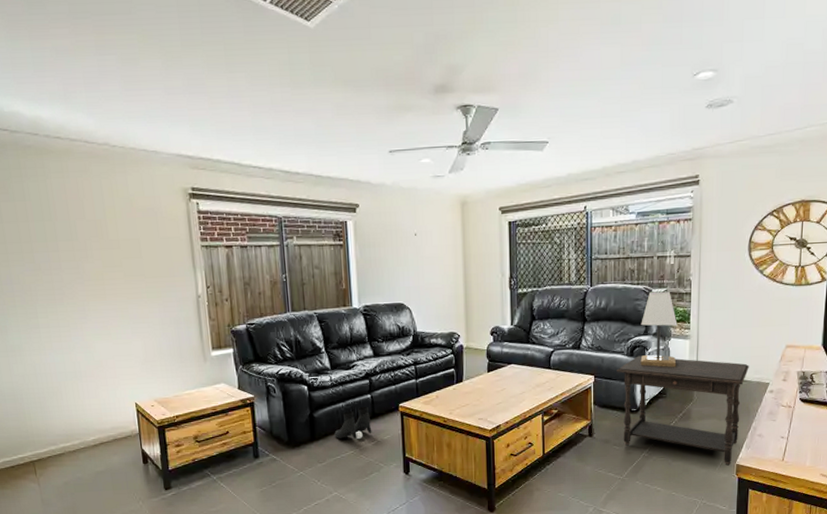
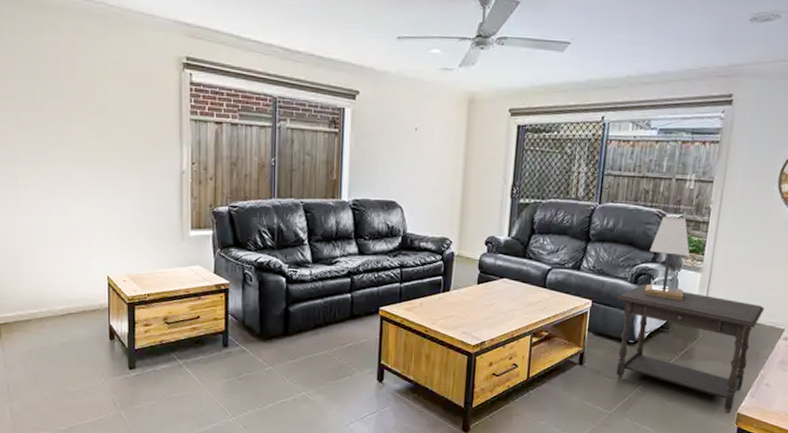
boots: present [334,407,372,440] -> none [308,306,349,340]

